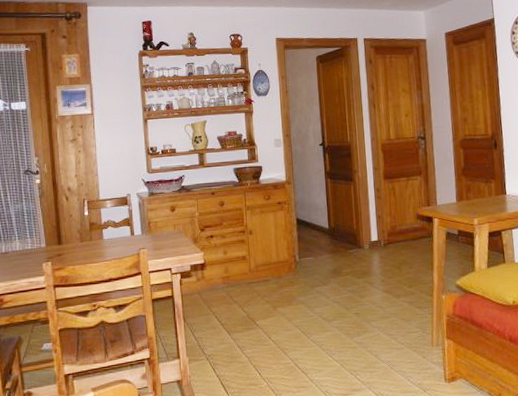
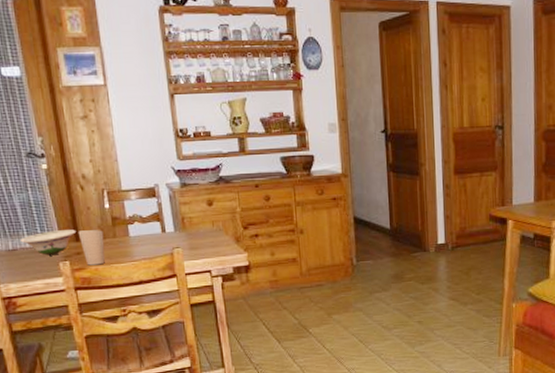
bowl: none [13,234,59,257] -> present [21,230,76,256]
cup: none [60,234,82,266] -> present [78,230,105,266]

